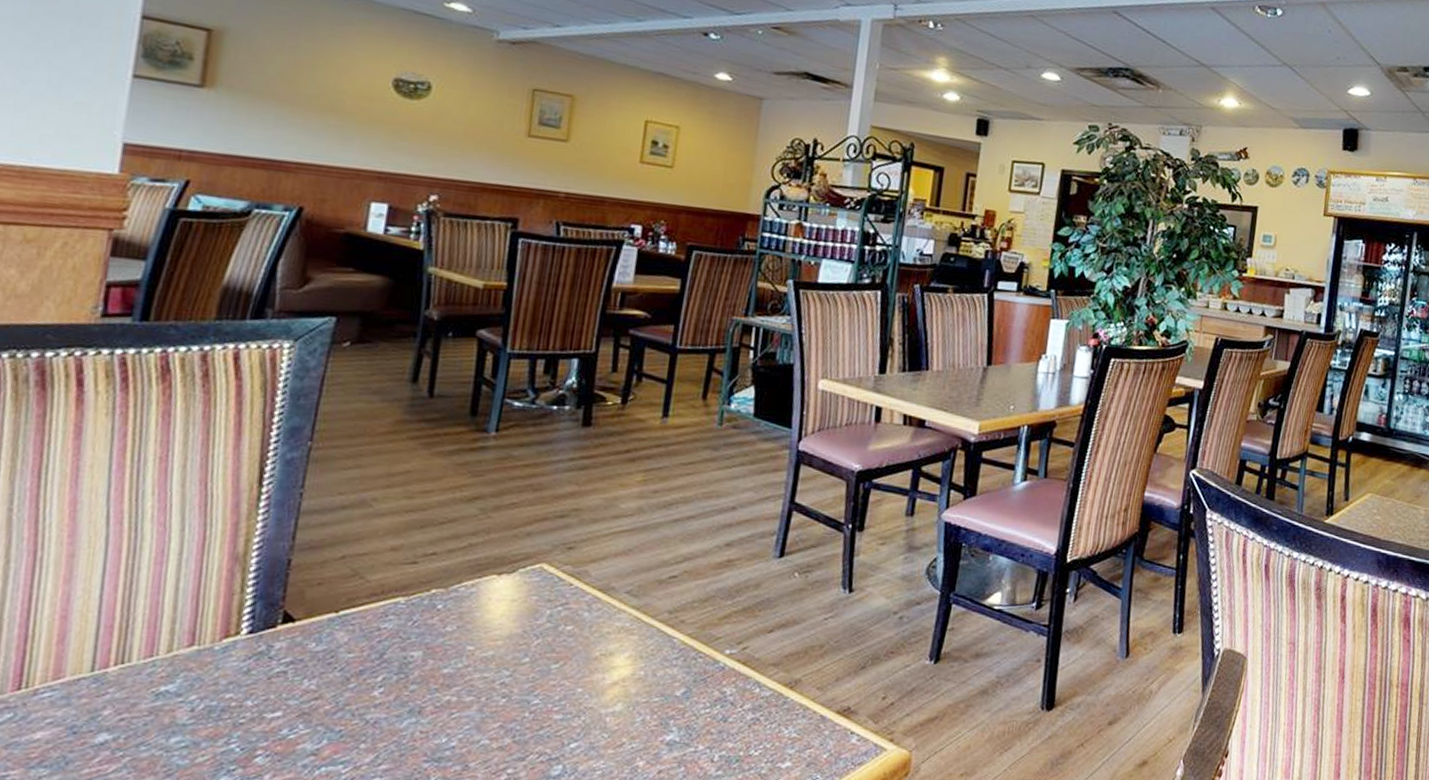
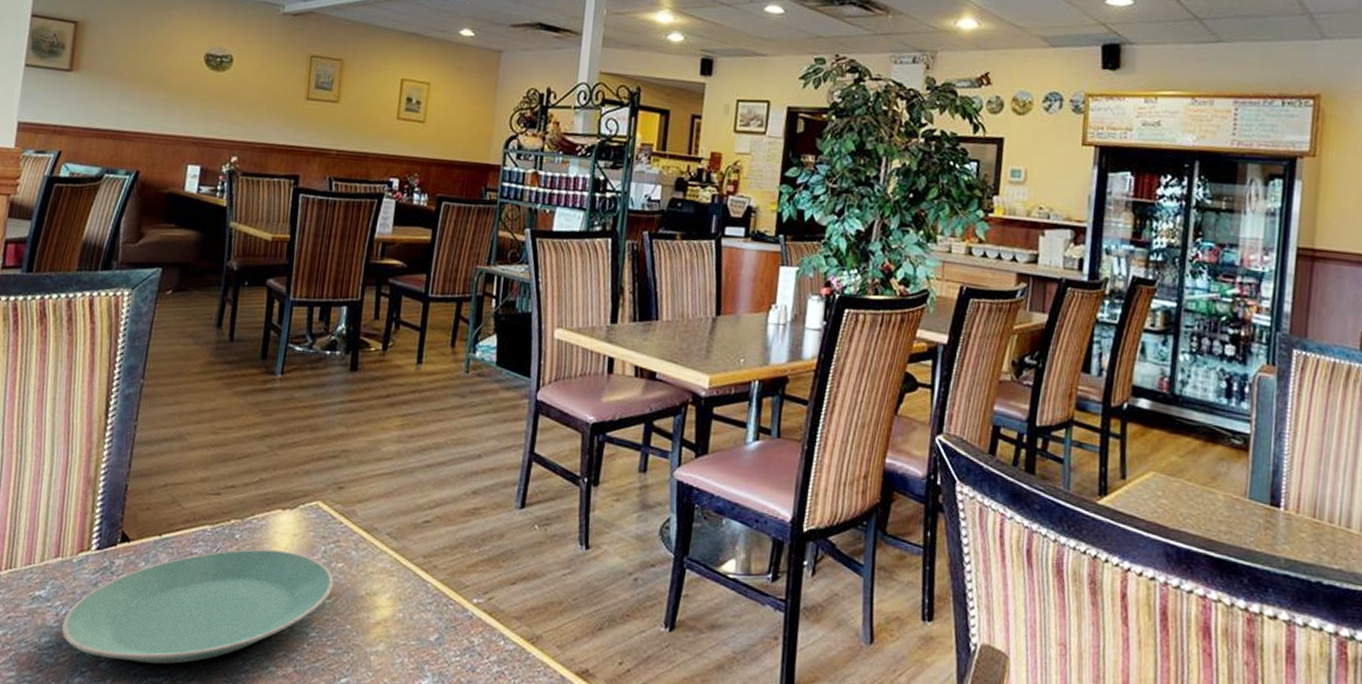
plate: none [198,617,562,753] -> present [61,549,334,664]

